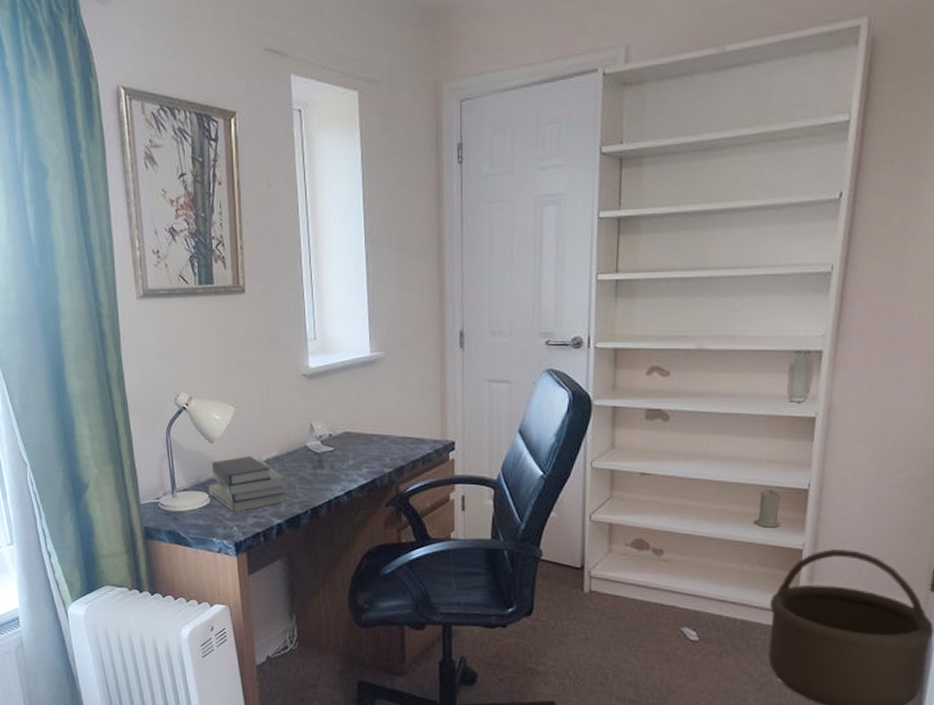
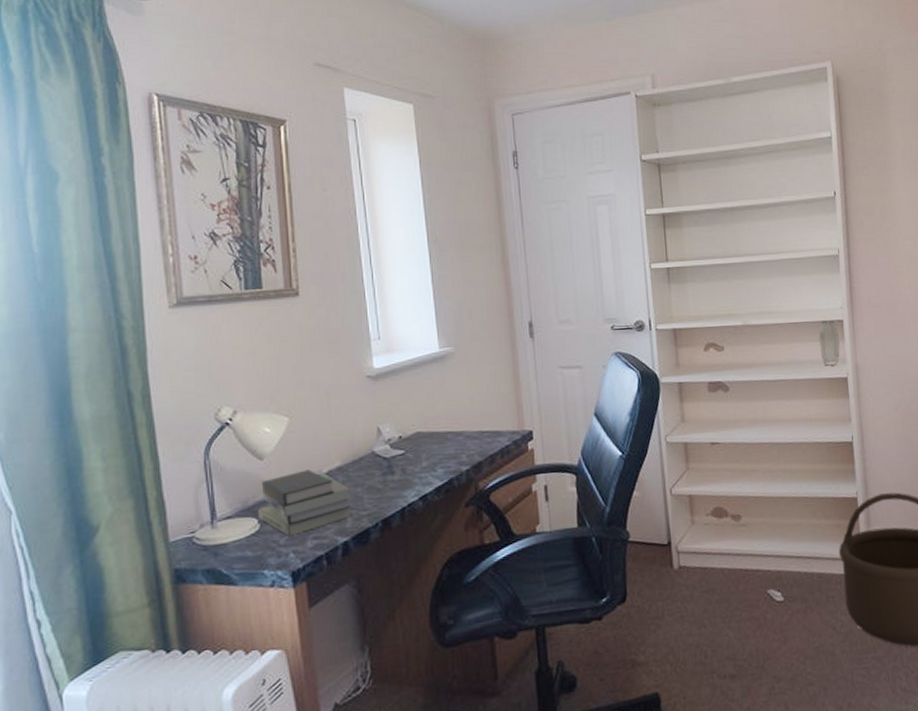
candle: present [753,489,782,528] -> none [813,445,836,482]

